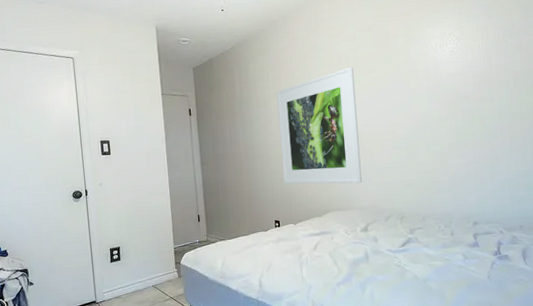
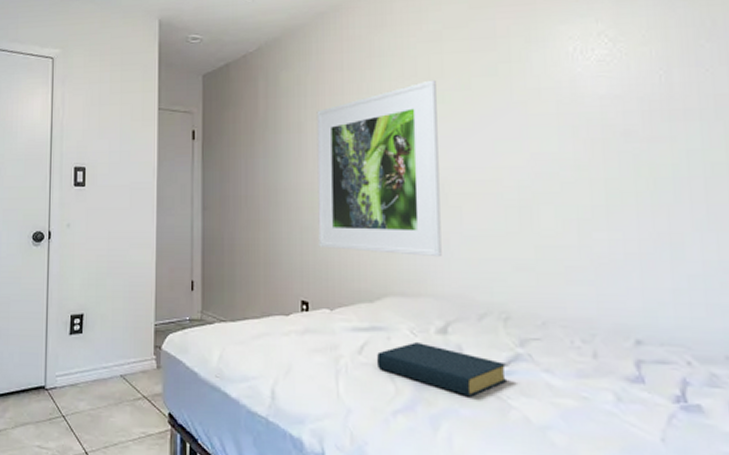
hardback book: none [325,238,404,268] -> present [376,341,508,397]

